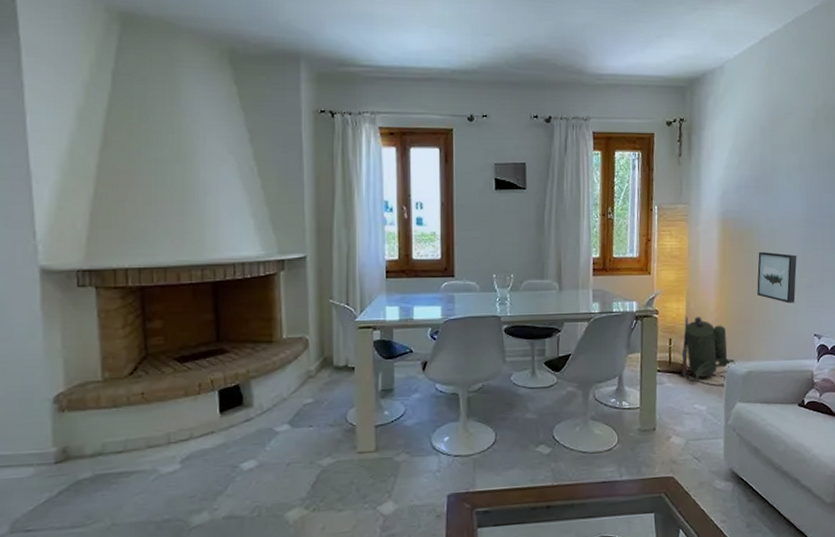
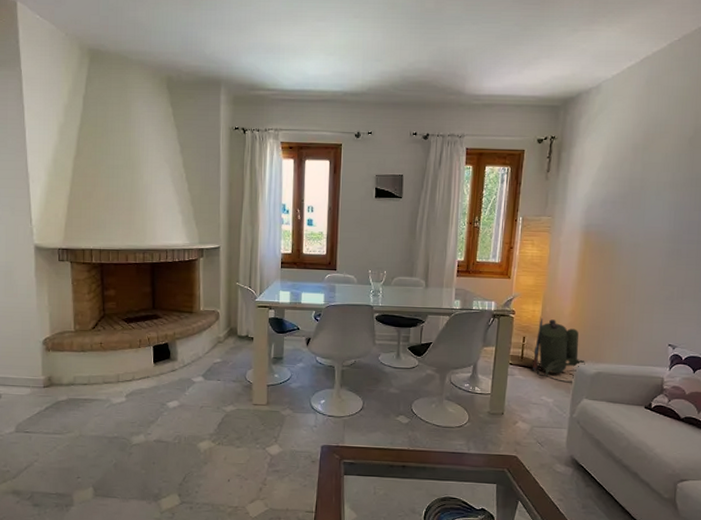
wall art: present [757,251,797,303] -> none [613,263,659,314]

